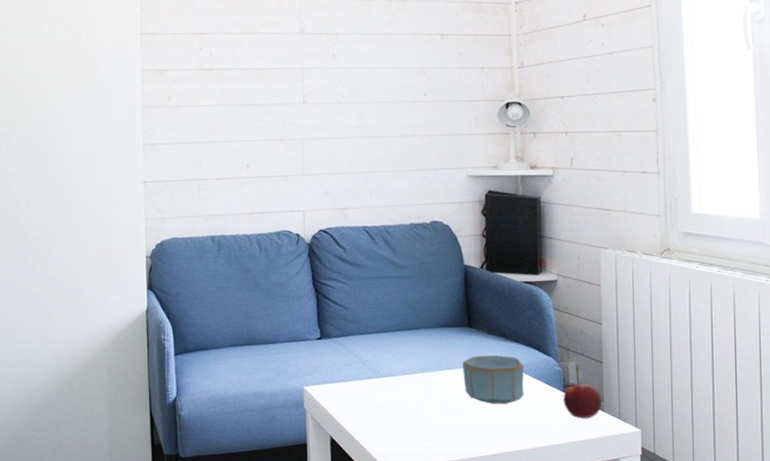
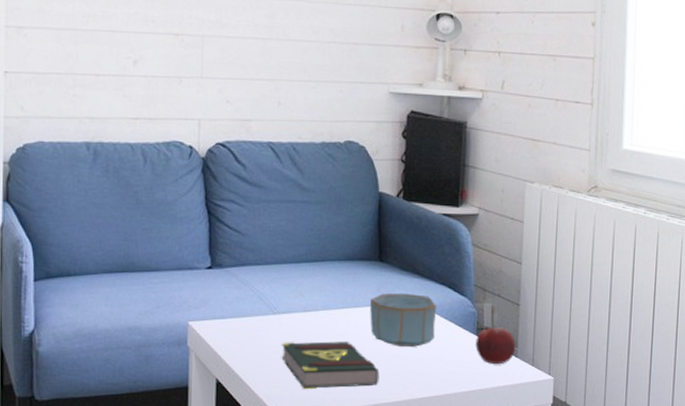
book: none [386,401,475,445] -> present [281,341,379,390]

